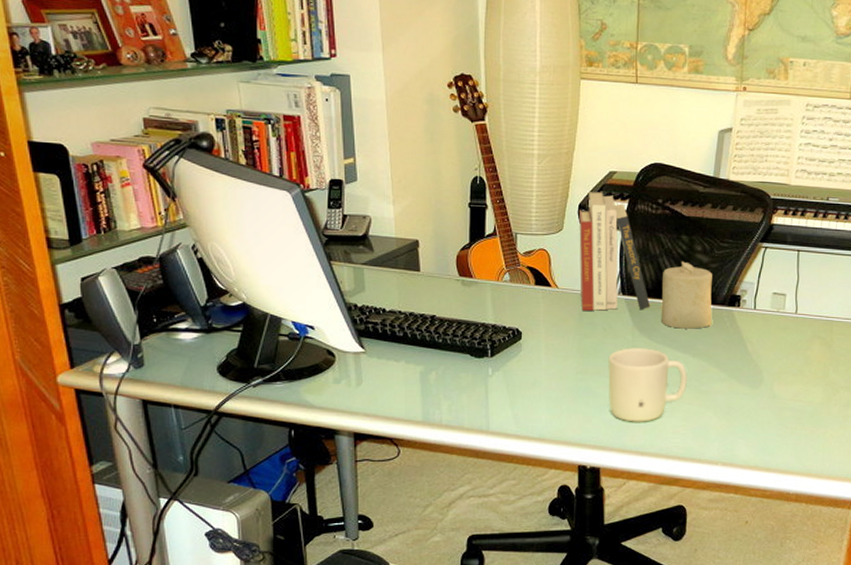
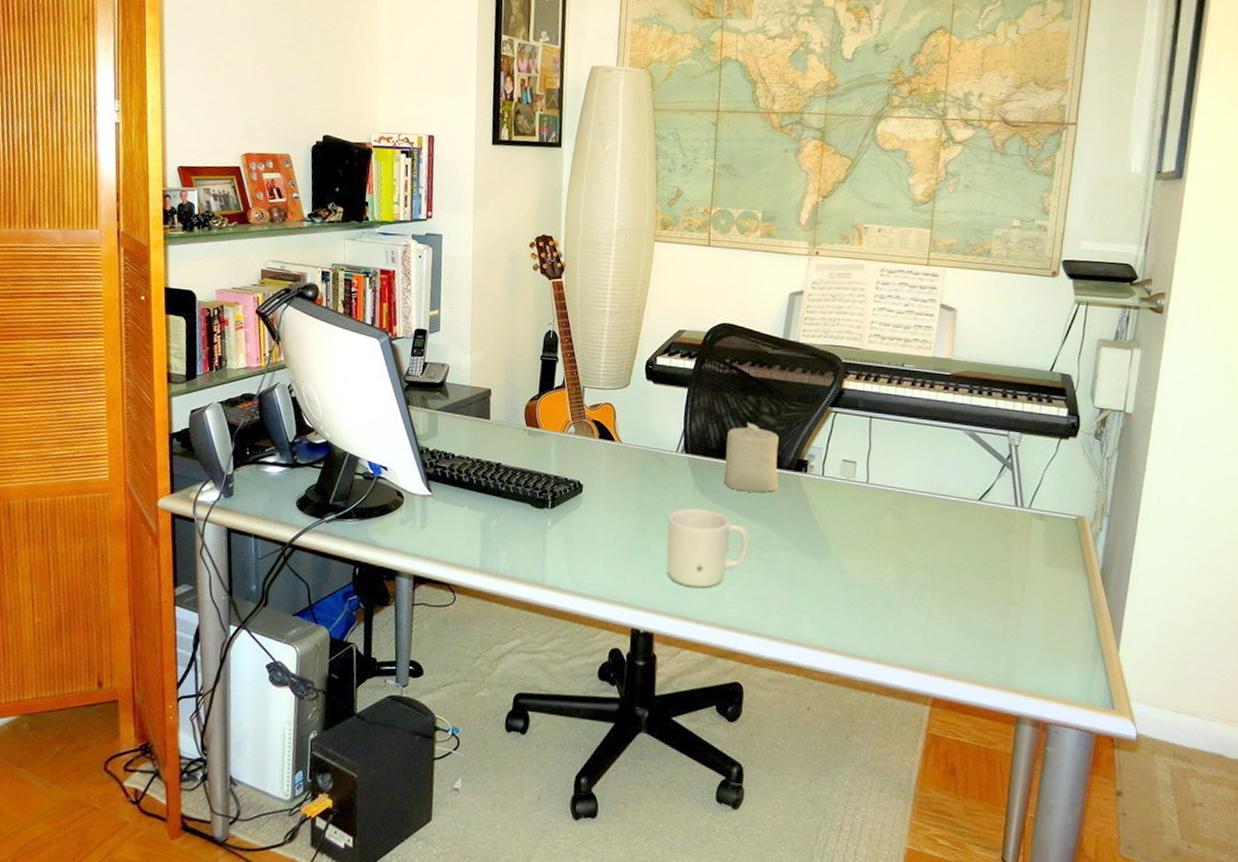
books: present [579,190,651,312] -> none [643,348,714,470]

